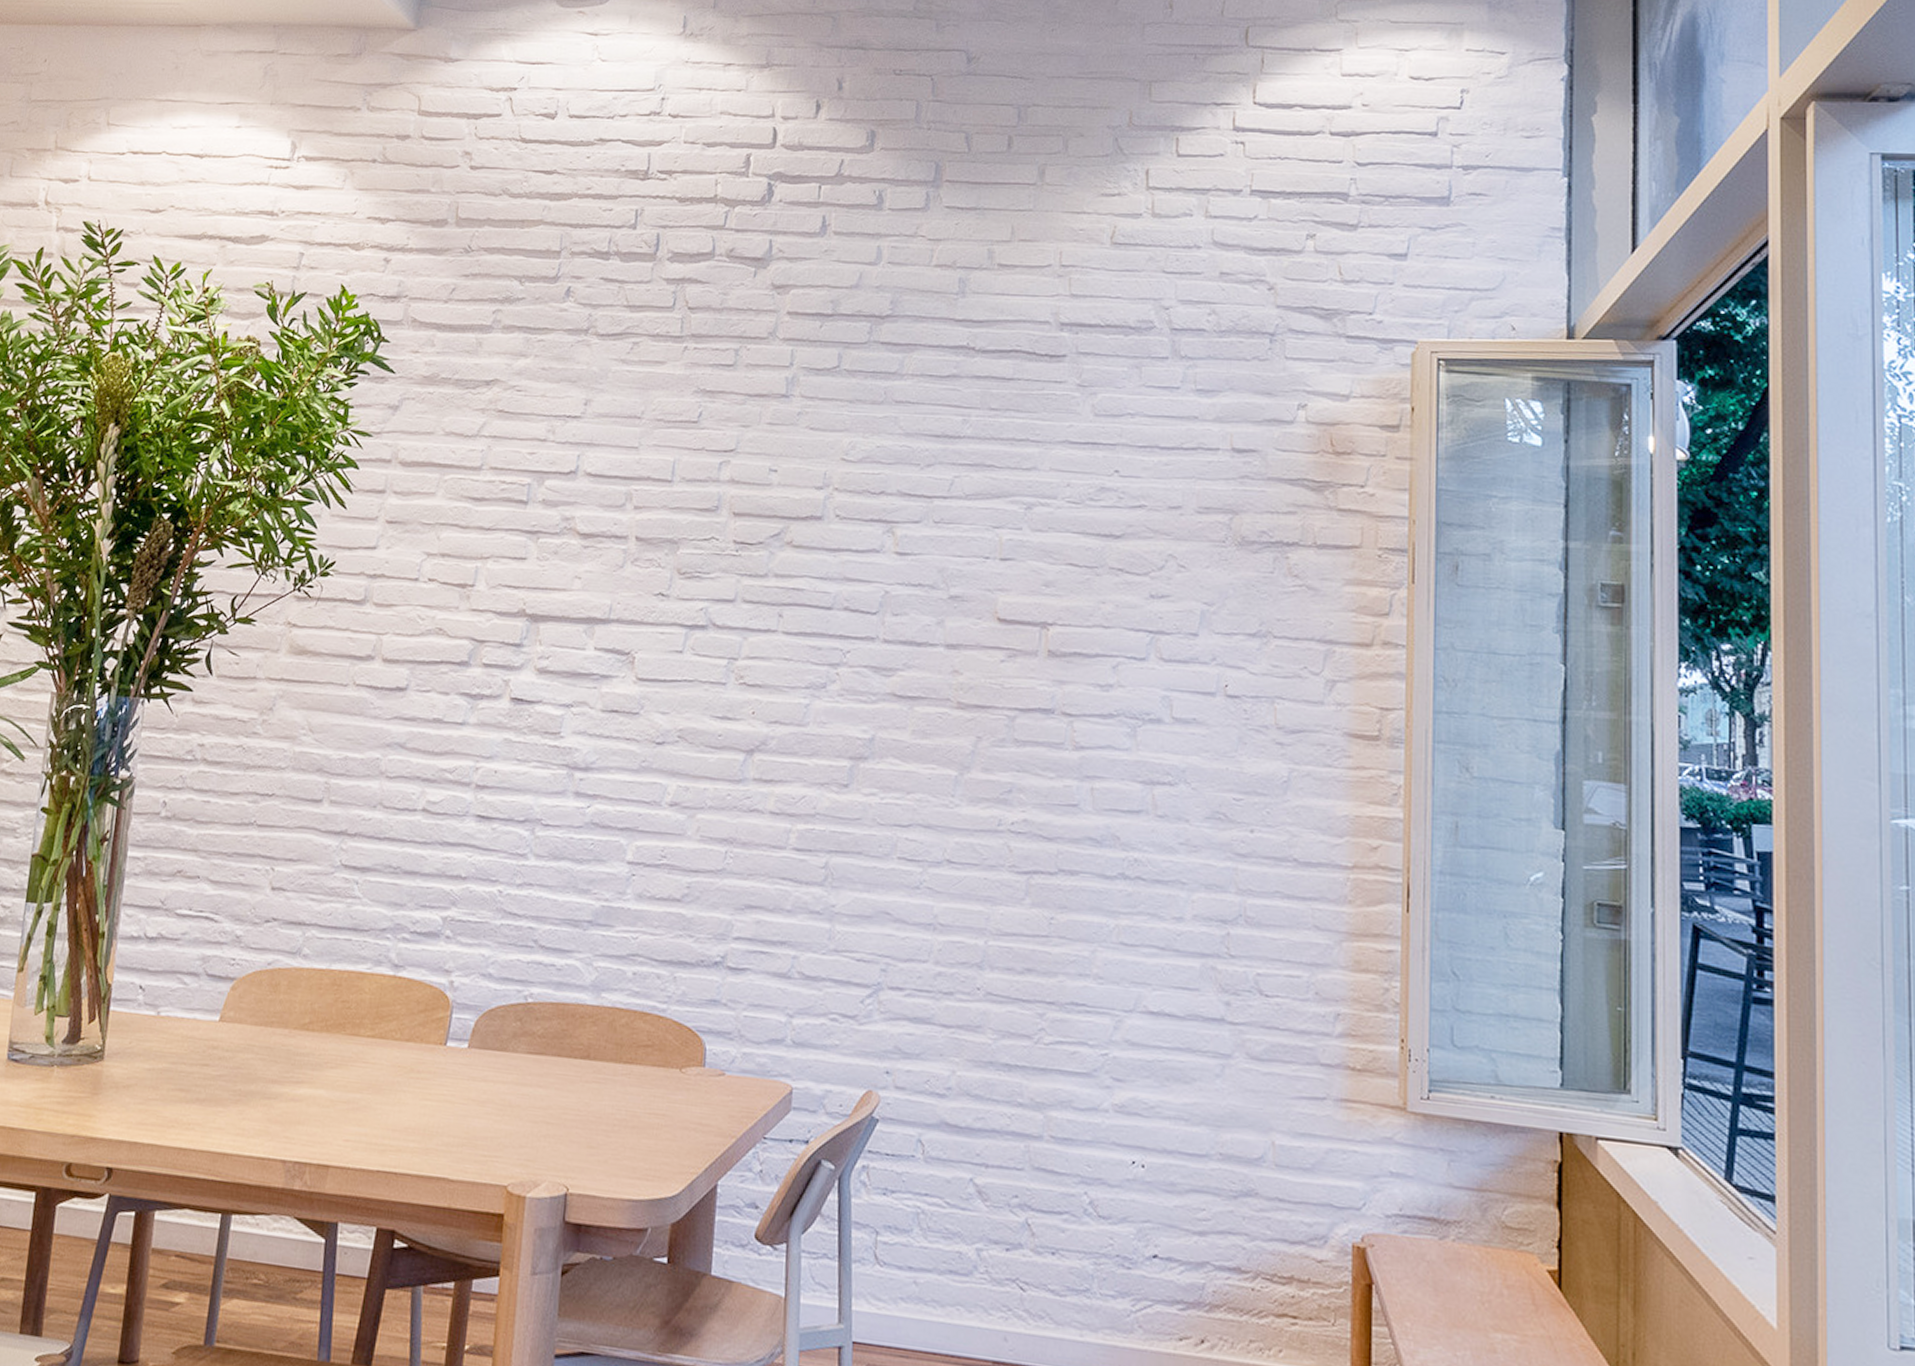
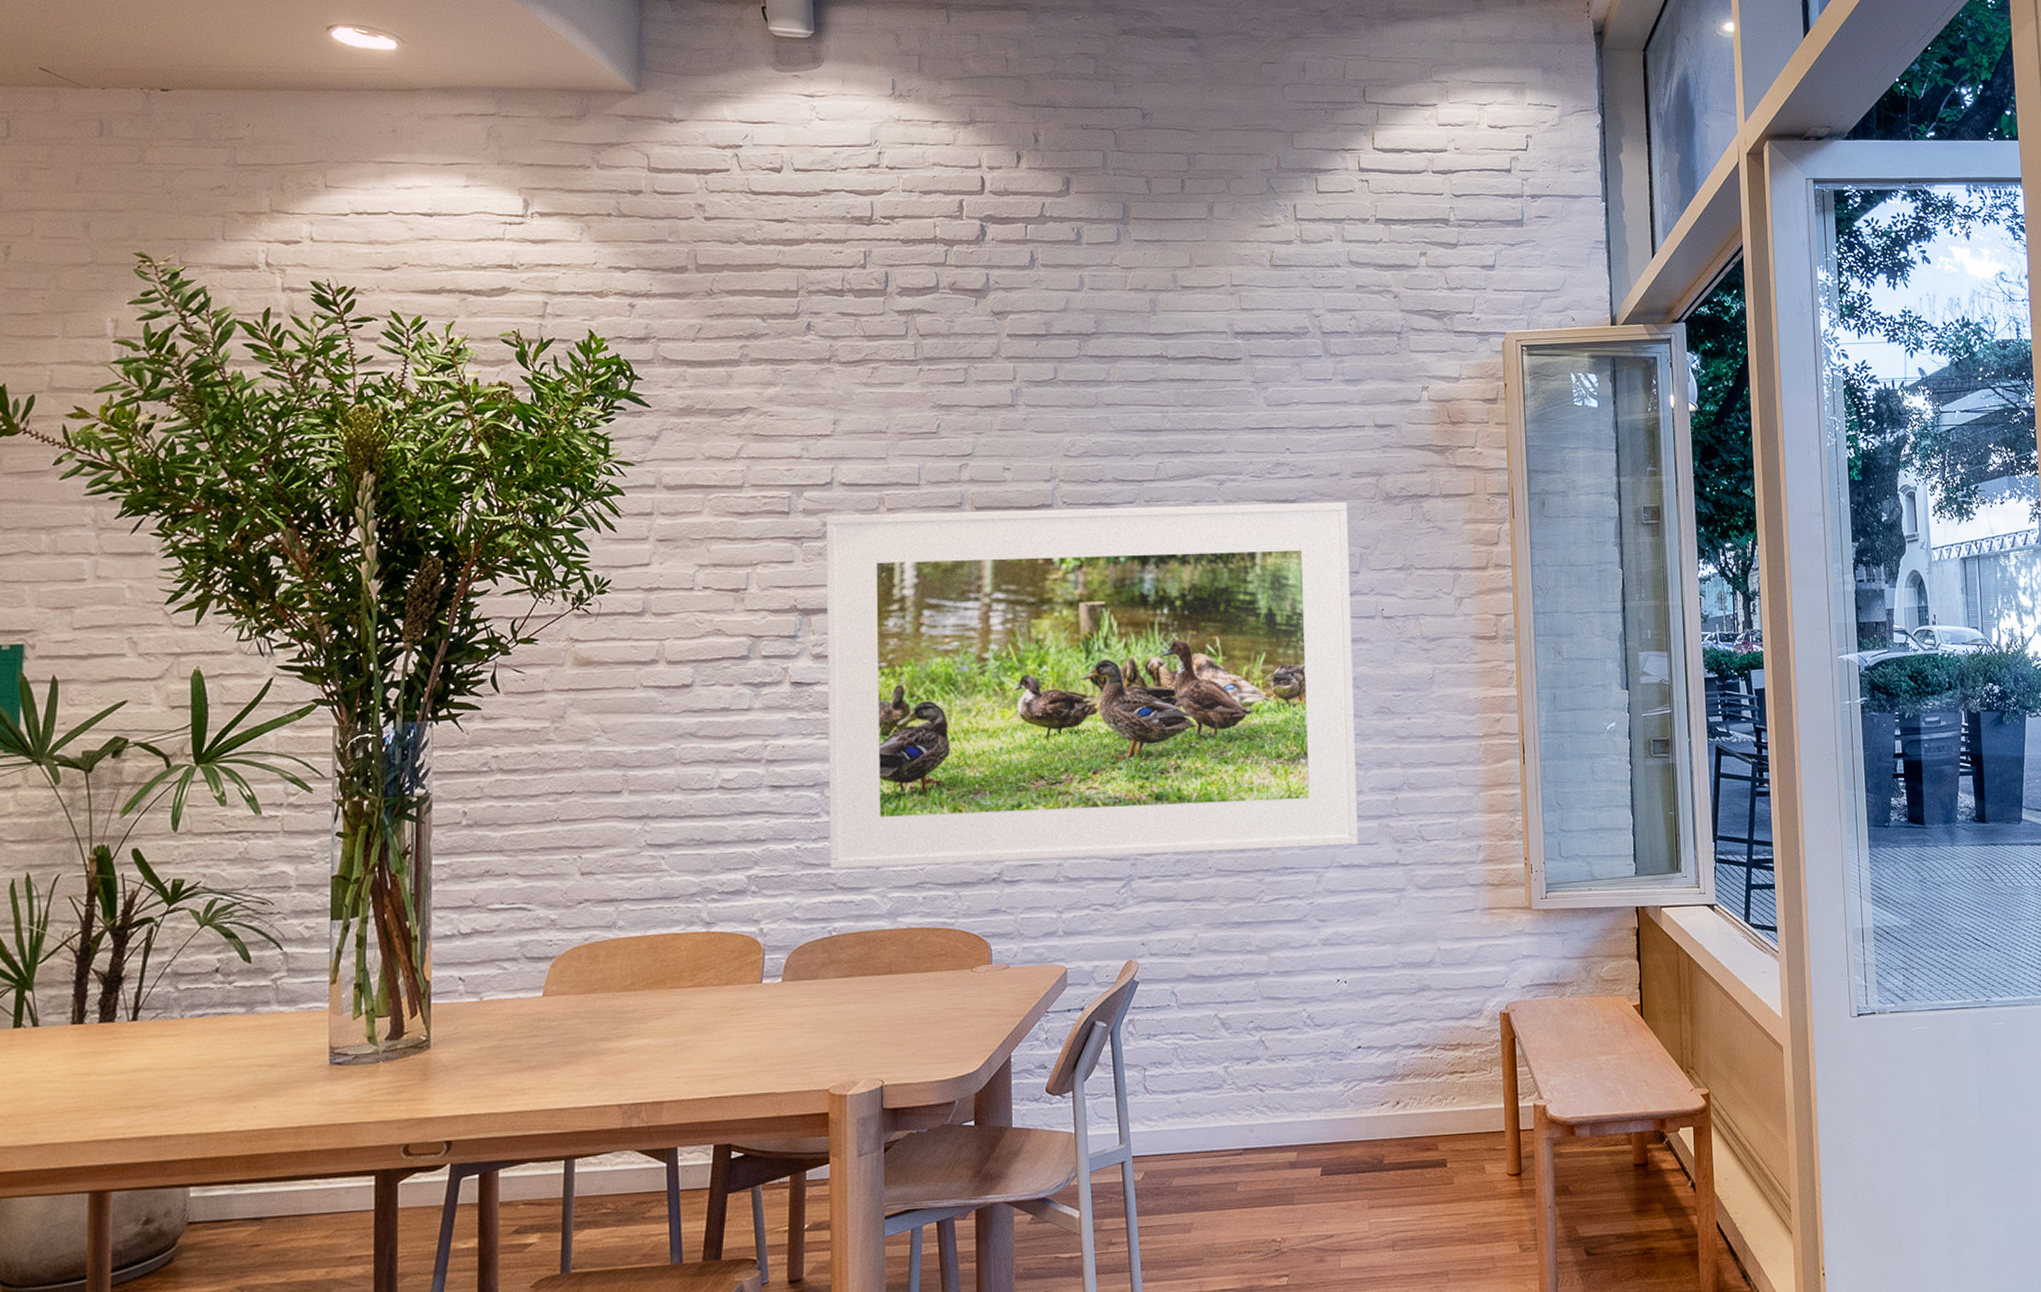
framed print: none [533,508,1190,987] -> present [825,501,1358,870]

